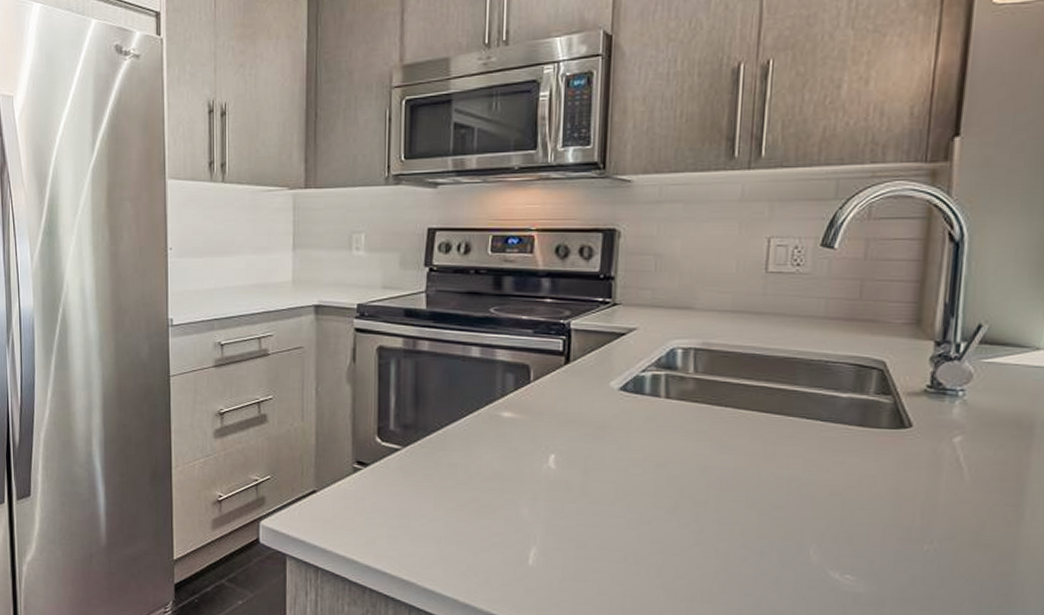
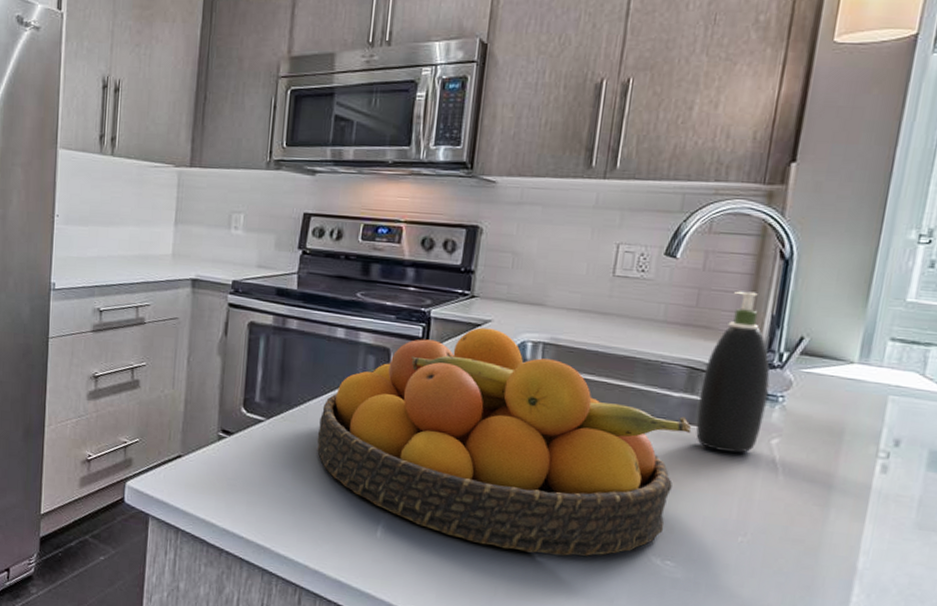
fruit bowl: none [458,336,864,575] -> present [317,327,692,556]
soap dispenser: none [868,279,947,454] -> present [696,291,770,453]

